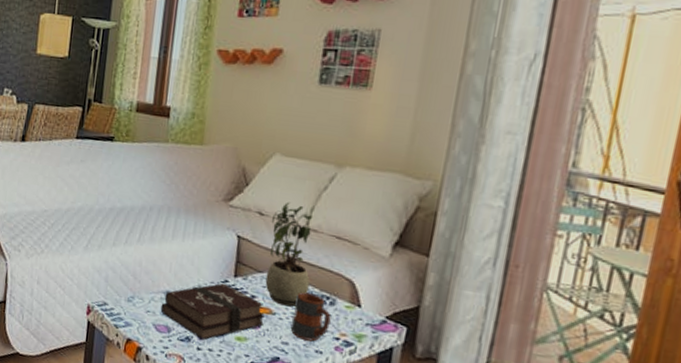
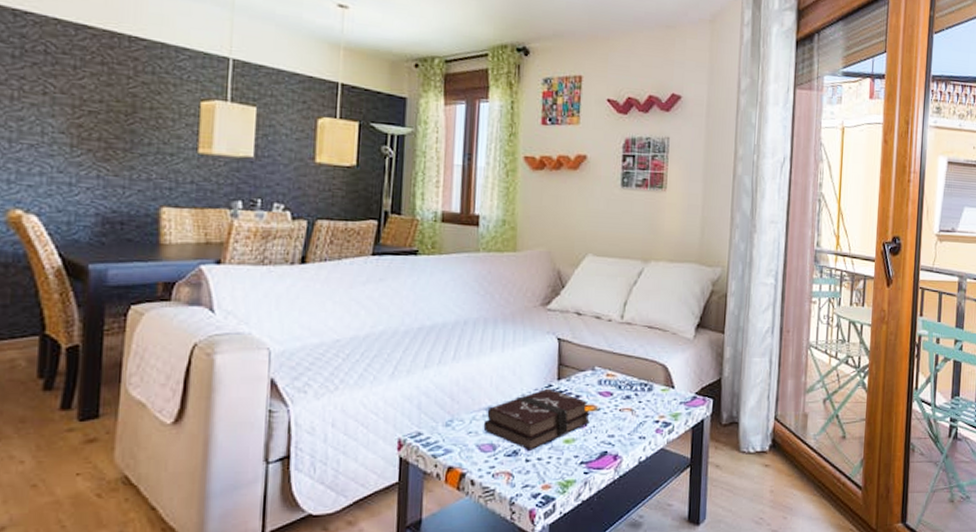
potted plant: present [265,201,313,307] -> none [588,299,629,400]
mug: present [290,292,332,342] -> none [615,383,650,429]

